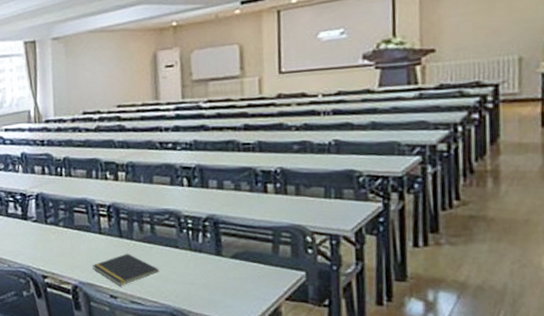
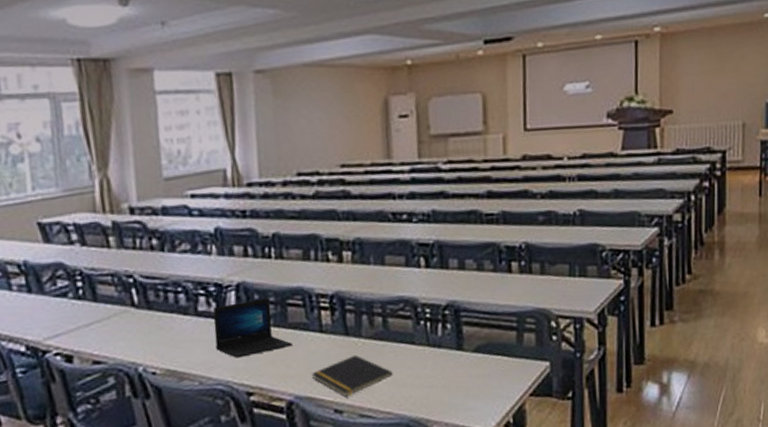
laptop: none [19,206,77,249] -> present [213,298,292,358]

